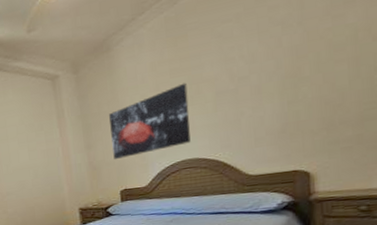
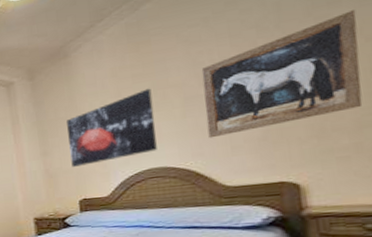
wall art: none [232,10,367,131] -> present [201,10,363,139]

